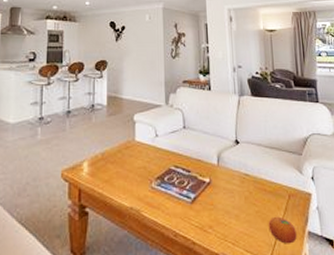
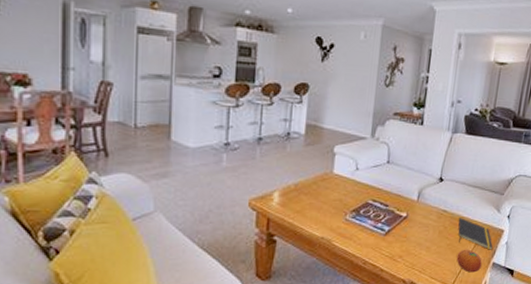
notepad: none [261,181,304,217] -> present [458,218,493,250]

